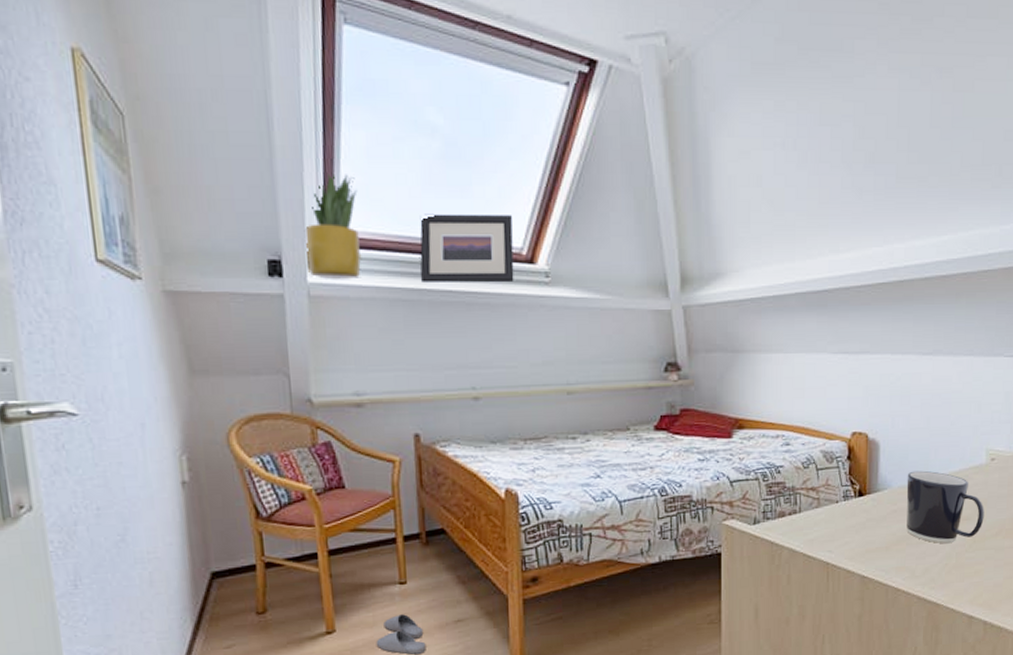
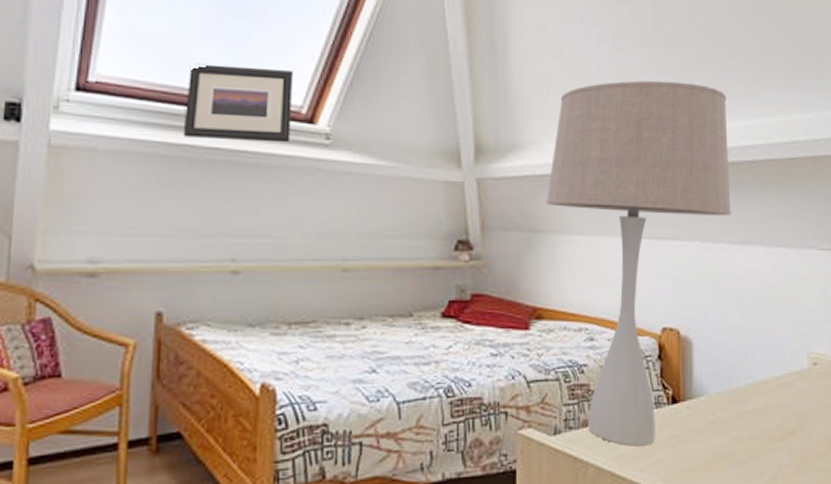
planter: present [305,174,361,280] -> none [53,14,122,130]
table lamp: none [746,202,924,532] -> present [545,80,731,446]
mug: present [906,470,984,544] -> none [724,374,811,463]

